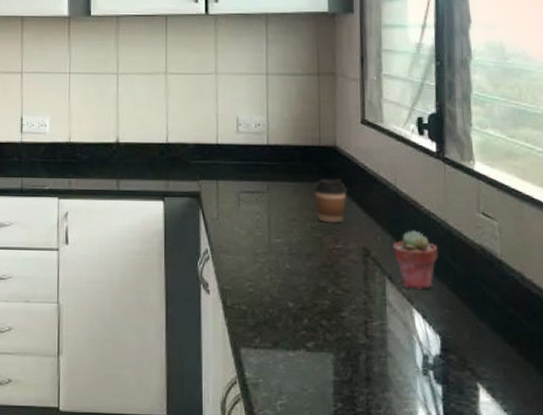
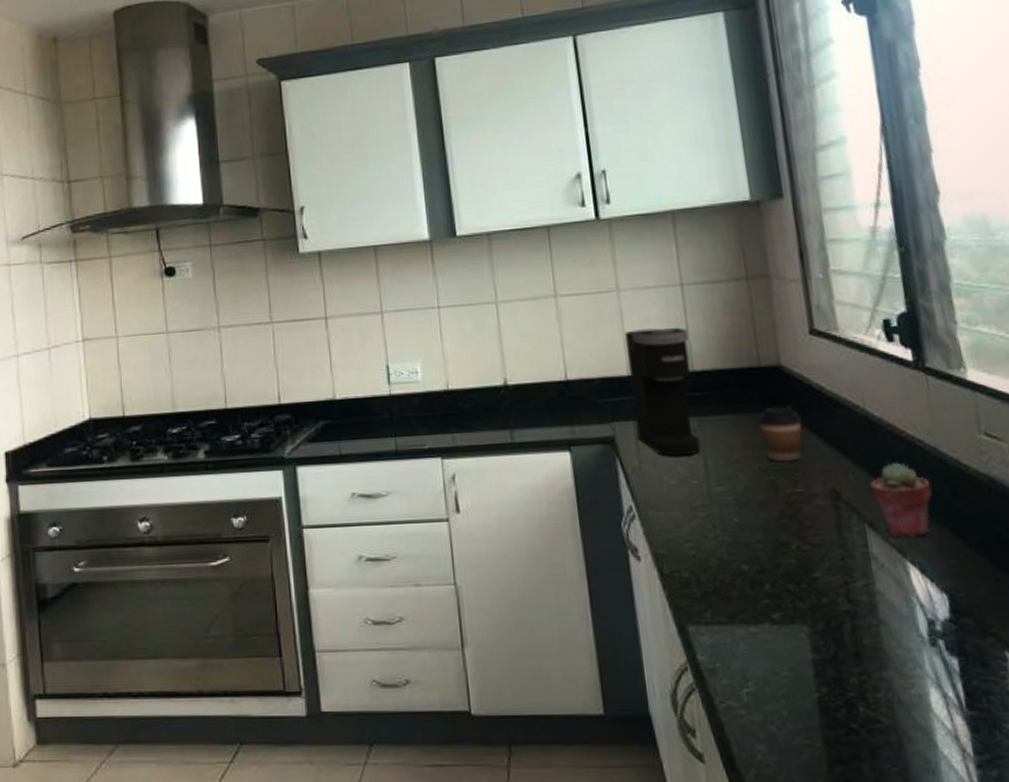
coffee maker: none [217,107,267,212] -> present [625,327,701,456]

